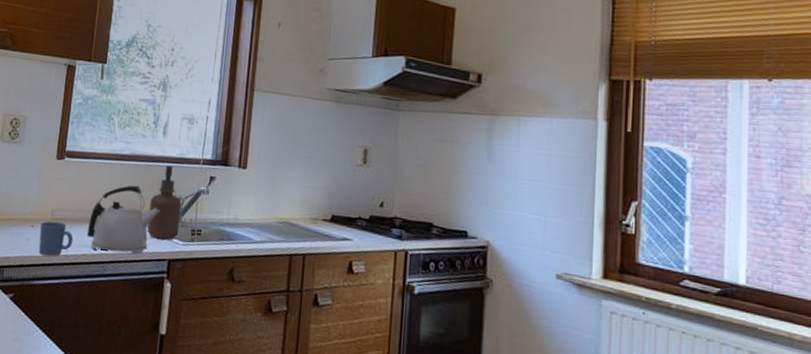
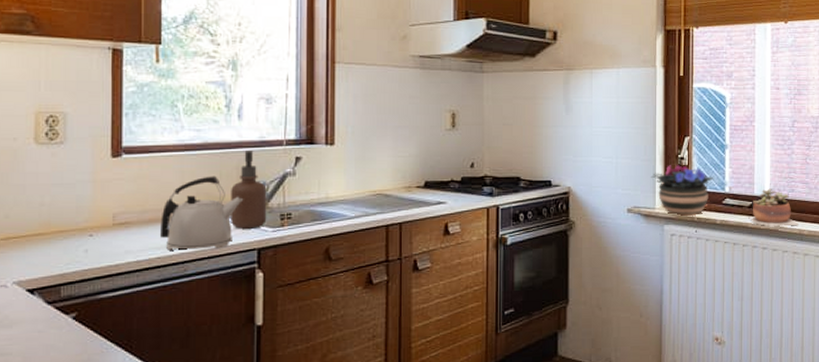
mug: present [38,221,74,257] -> none [100,226,144,266]
potted flower: none [587,231,669,295] -> present [651,165,714,216]
succulent plant: none [715,275,788,327] -> present [748,188,799,228]

